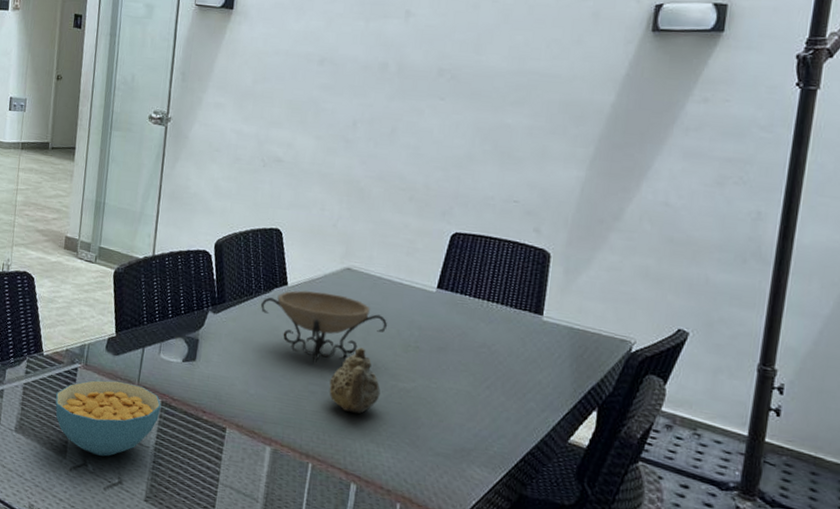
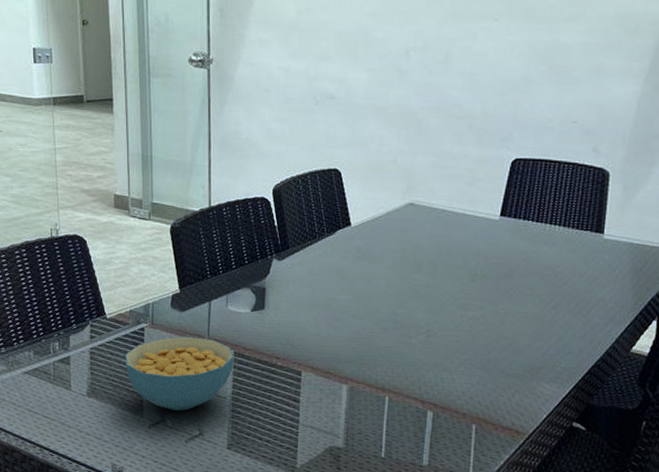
decorative bowl: present [260,290,388,364] -> none [325,229,454,301]
teapot: present [329,347,380,414] -> none [400,281,450,345]

